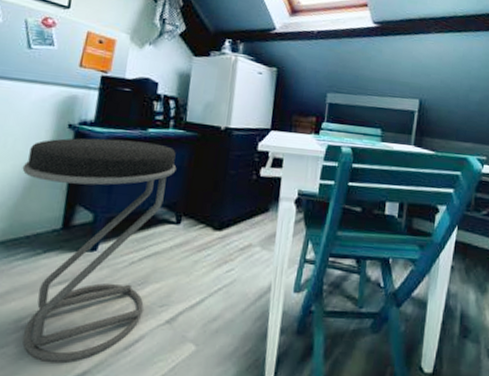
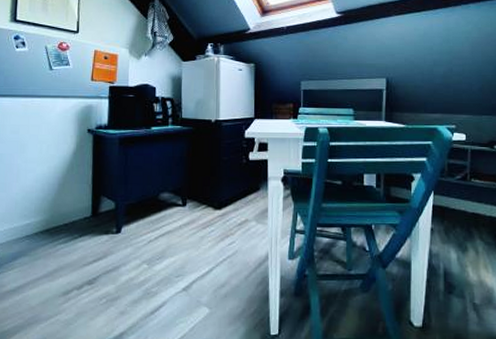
stool: present [22,138,177,364] -> none [56,138,178,327]

